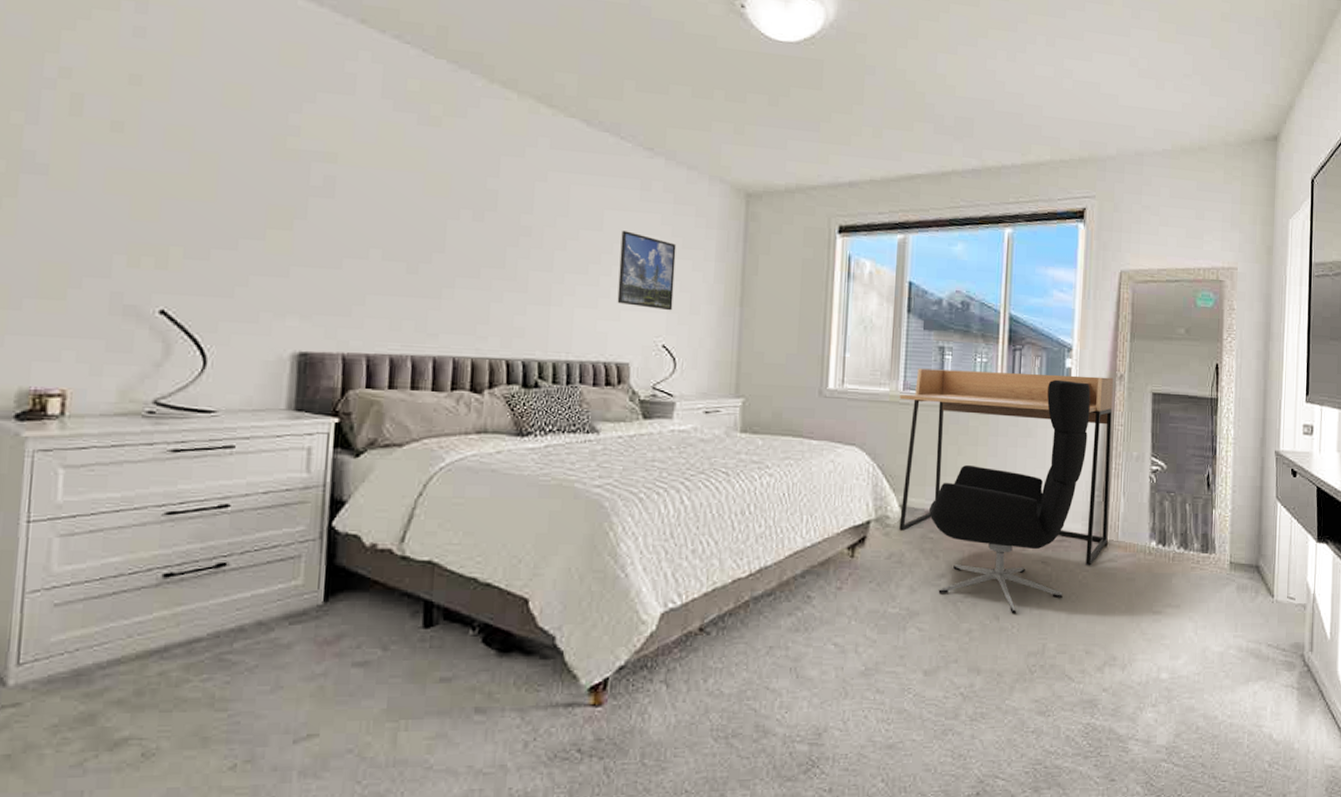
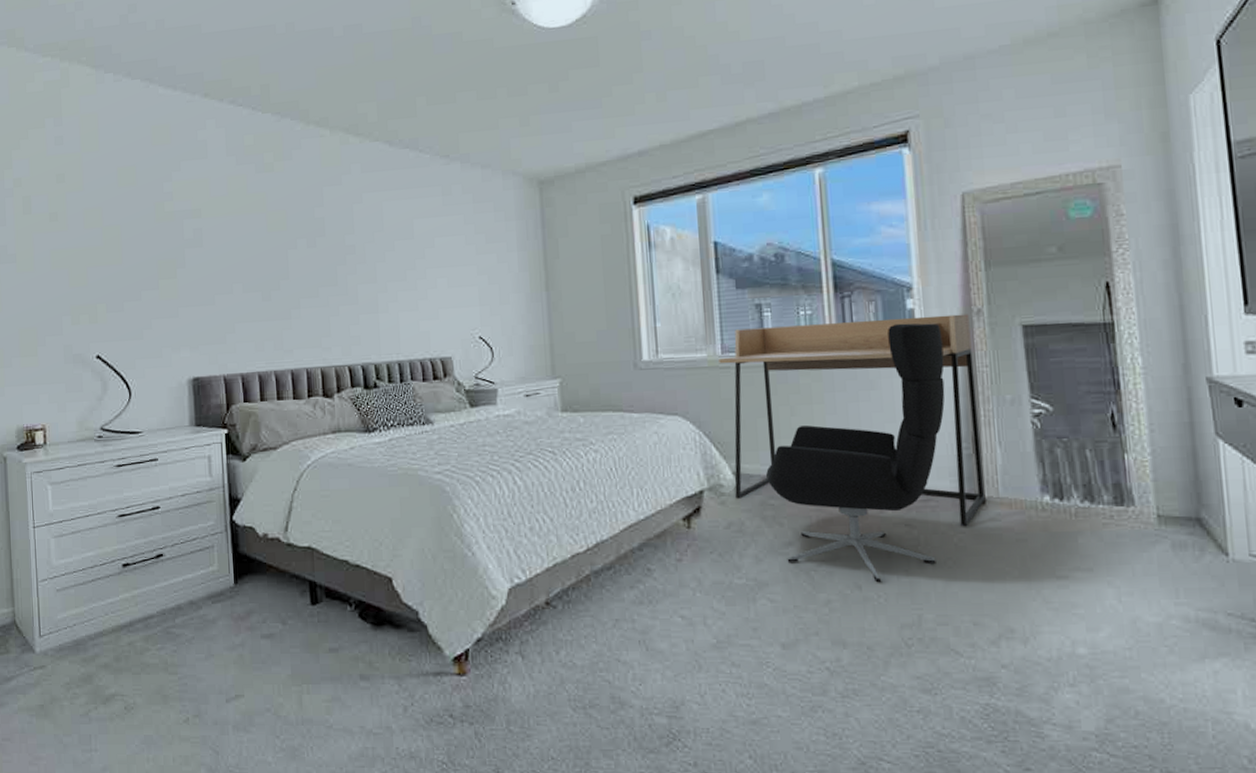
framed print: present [617,230,677,311] -> none [430,235,484,304]

